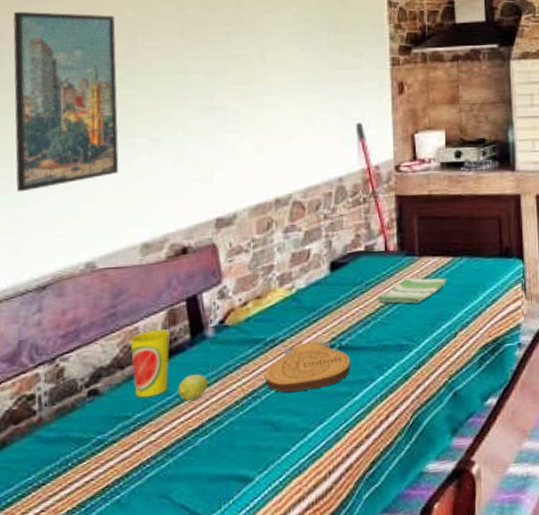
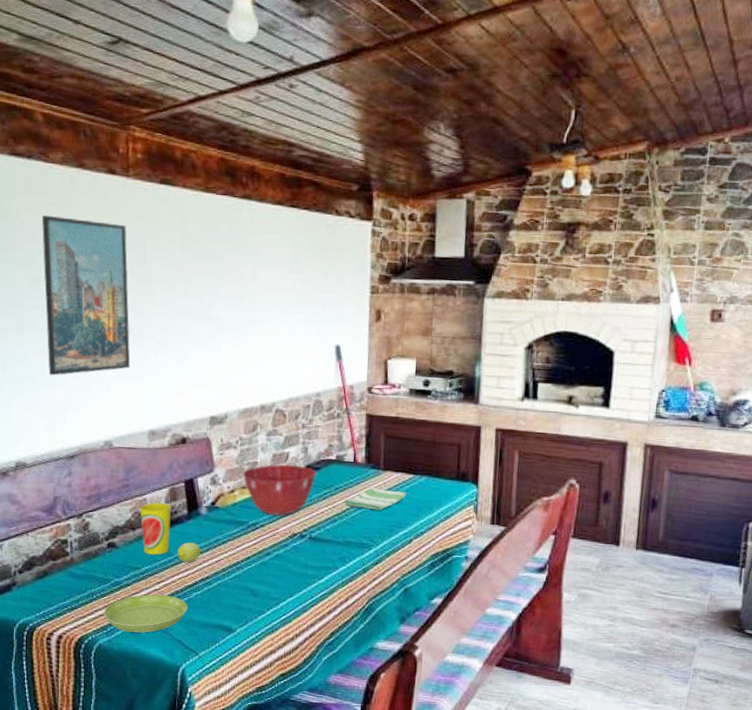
saucer: none [81,447,192,505] -> present [103,594,188,633]
mixing bowl: none [256,262,344,327] -> present [242,463,317,517]
cutting board: present [266,341,351,393] -> none [247,530,318,569]

